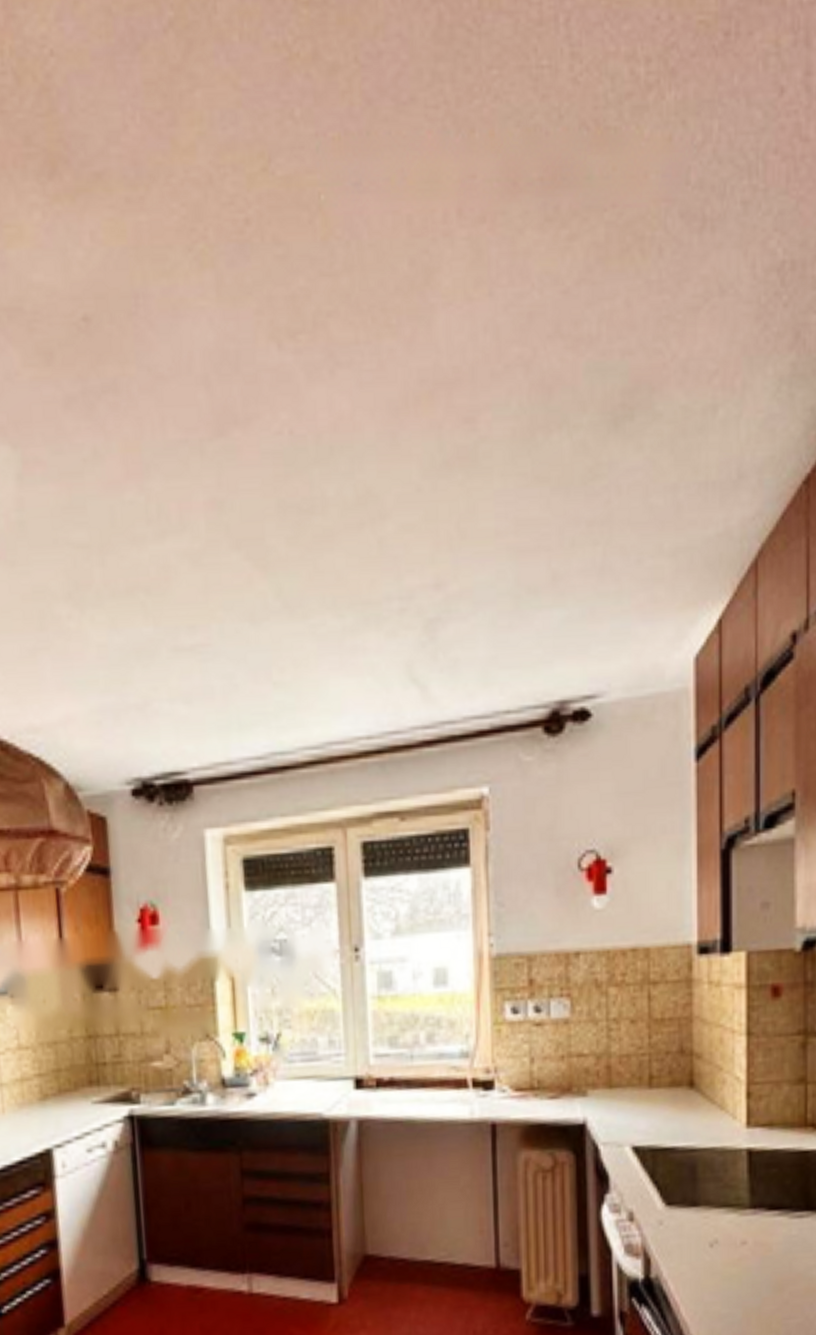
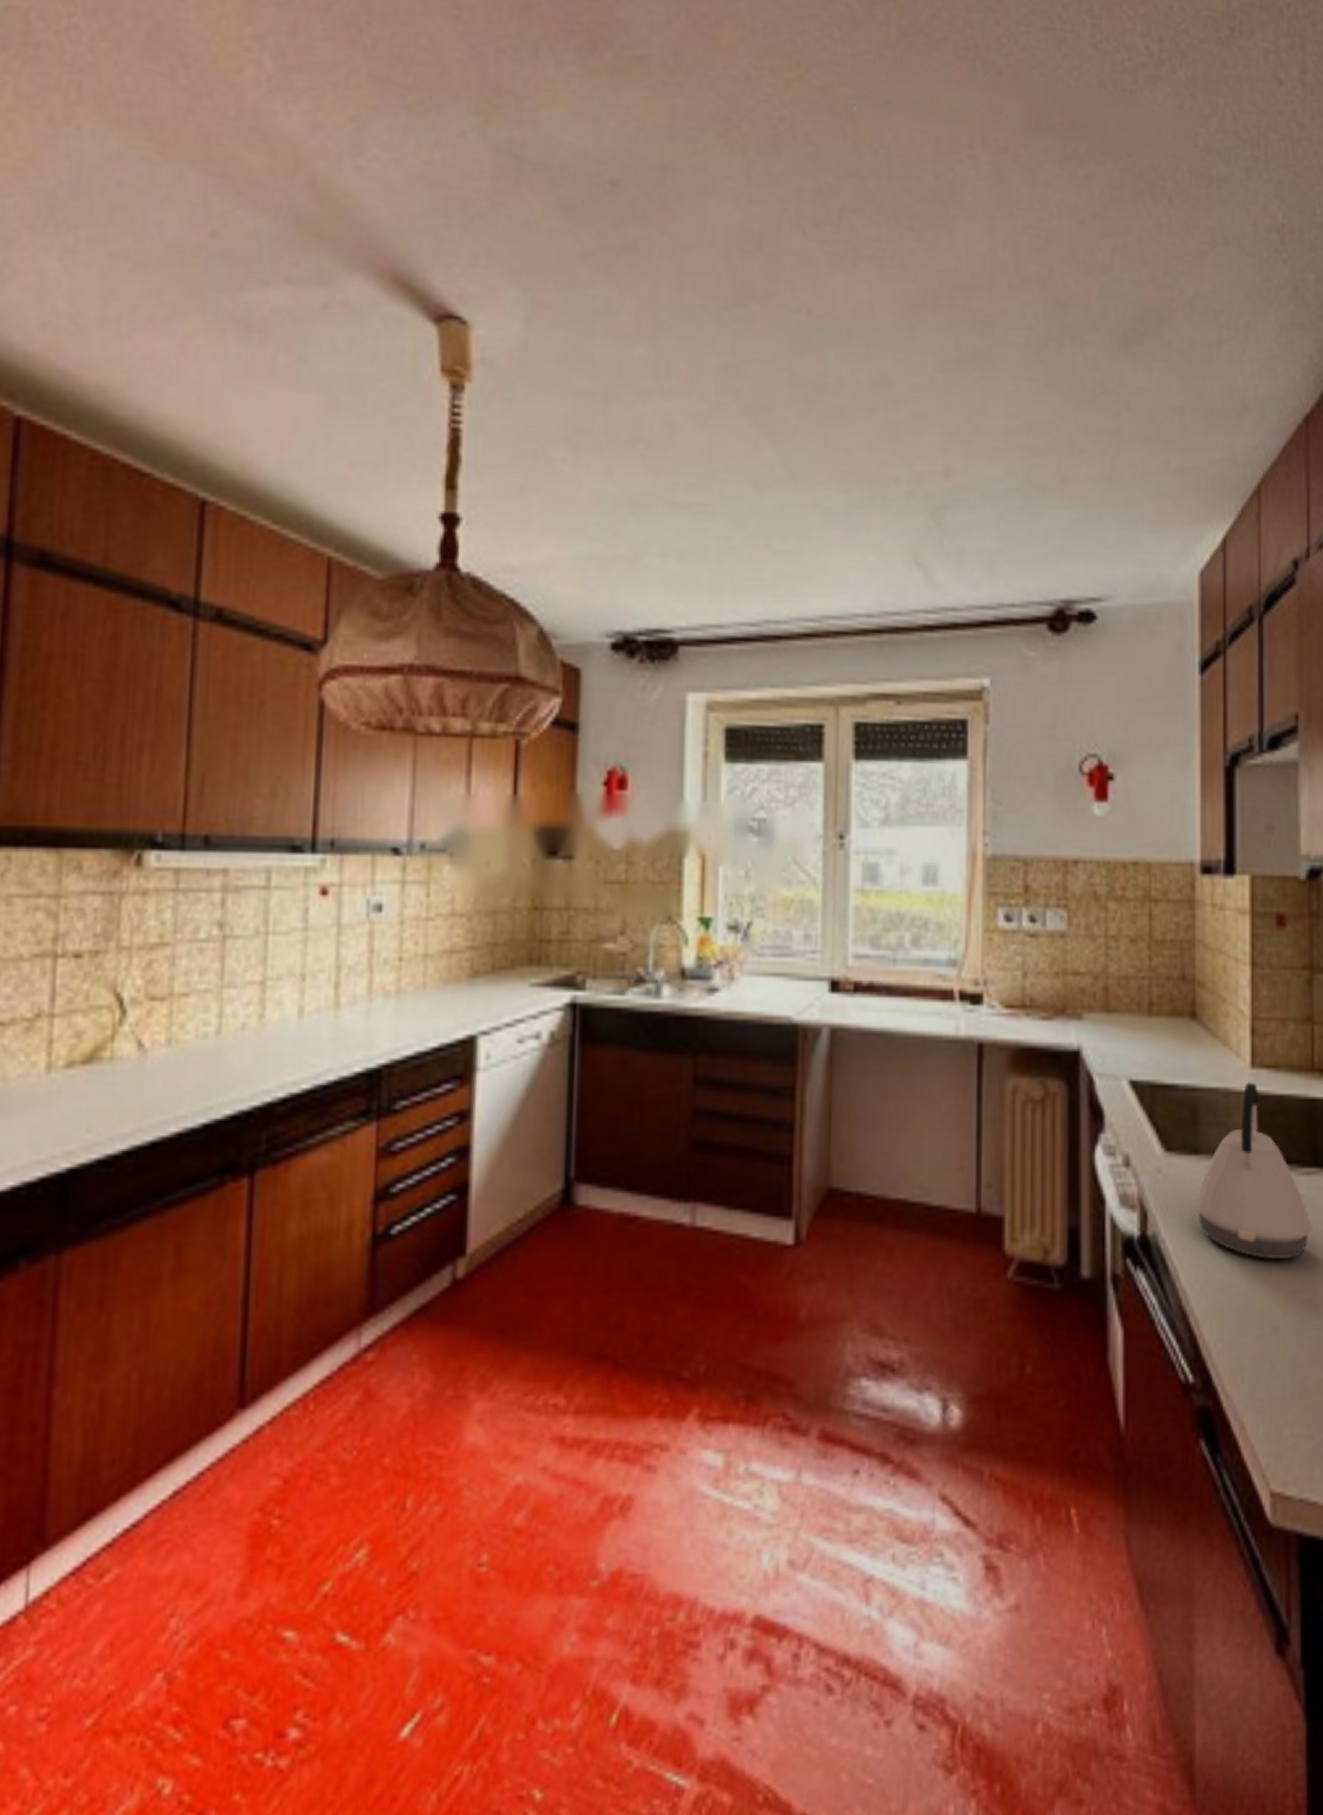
kettle: none [694,1140,804,1292] -> present [1195,1082,1312,1260]

